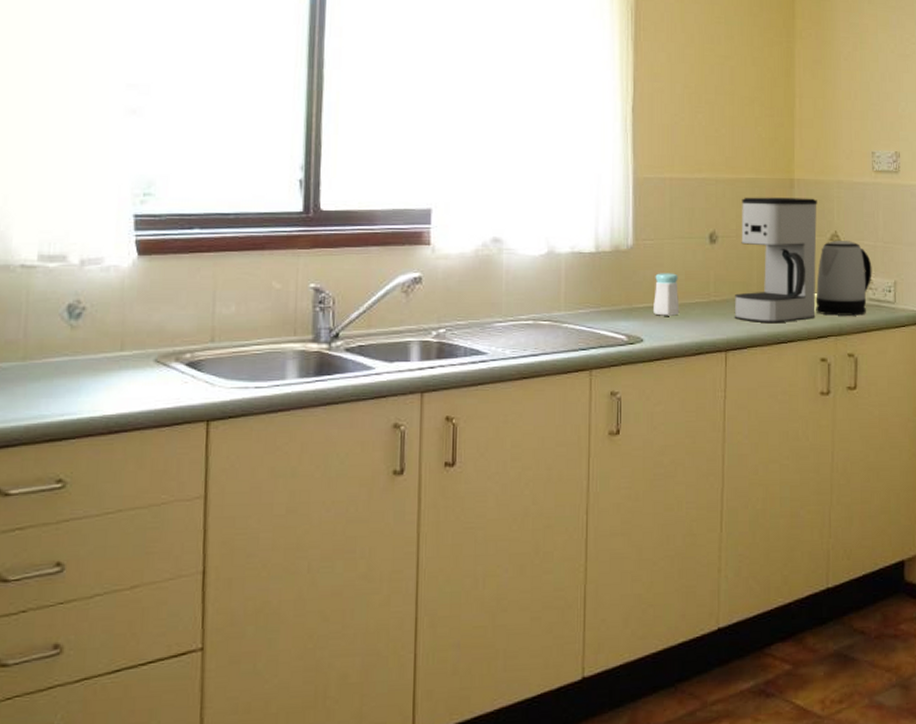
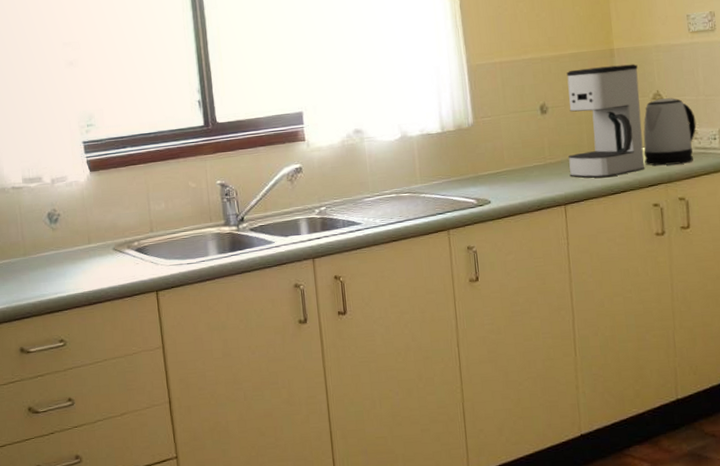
salt shaker: present [654,273,680,316] -> none [495,143,520,180]

